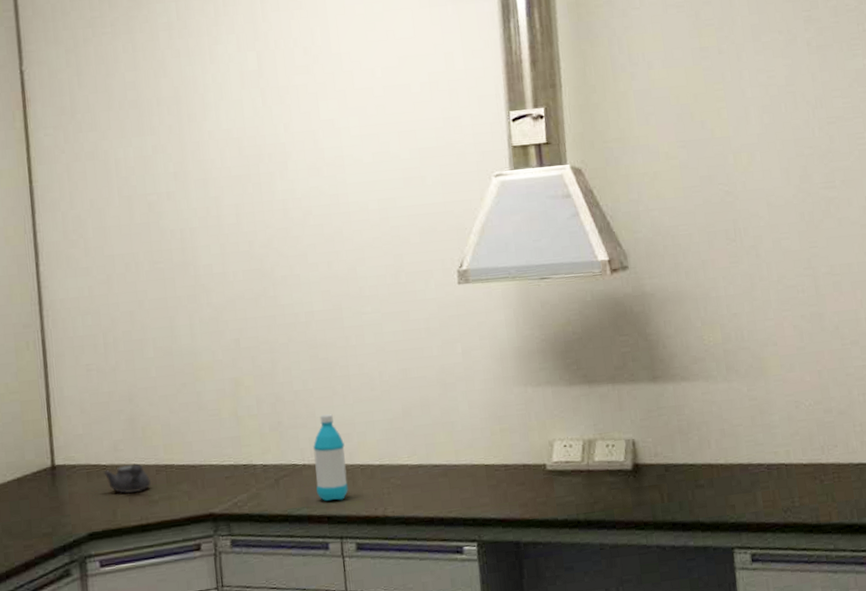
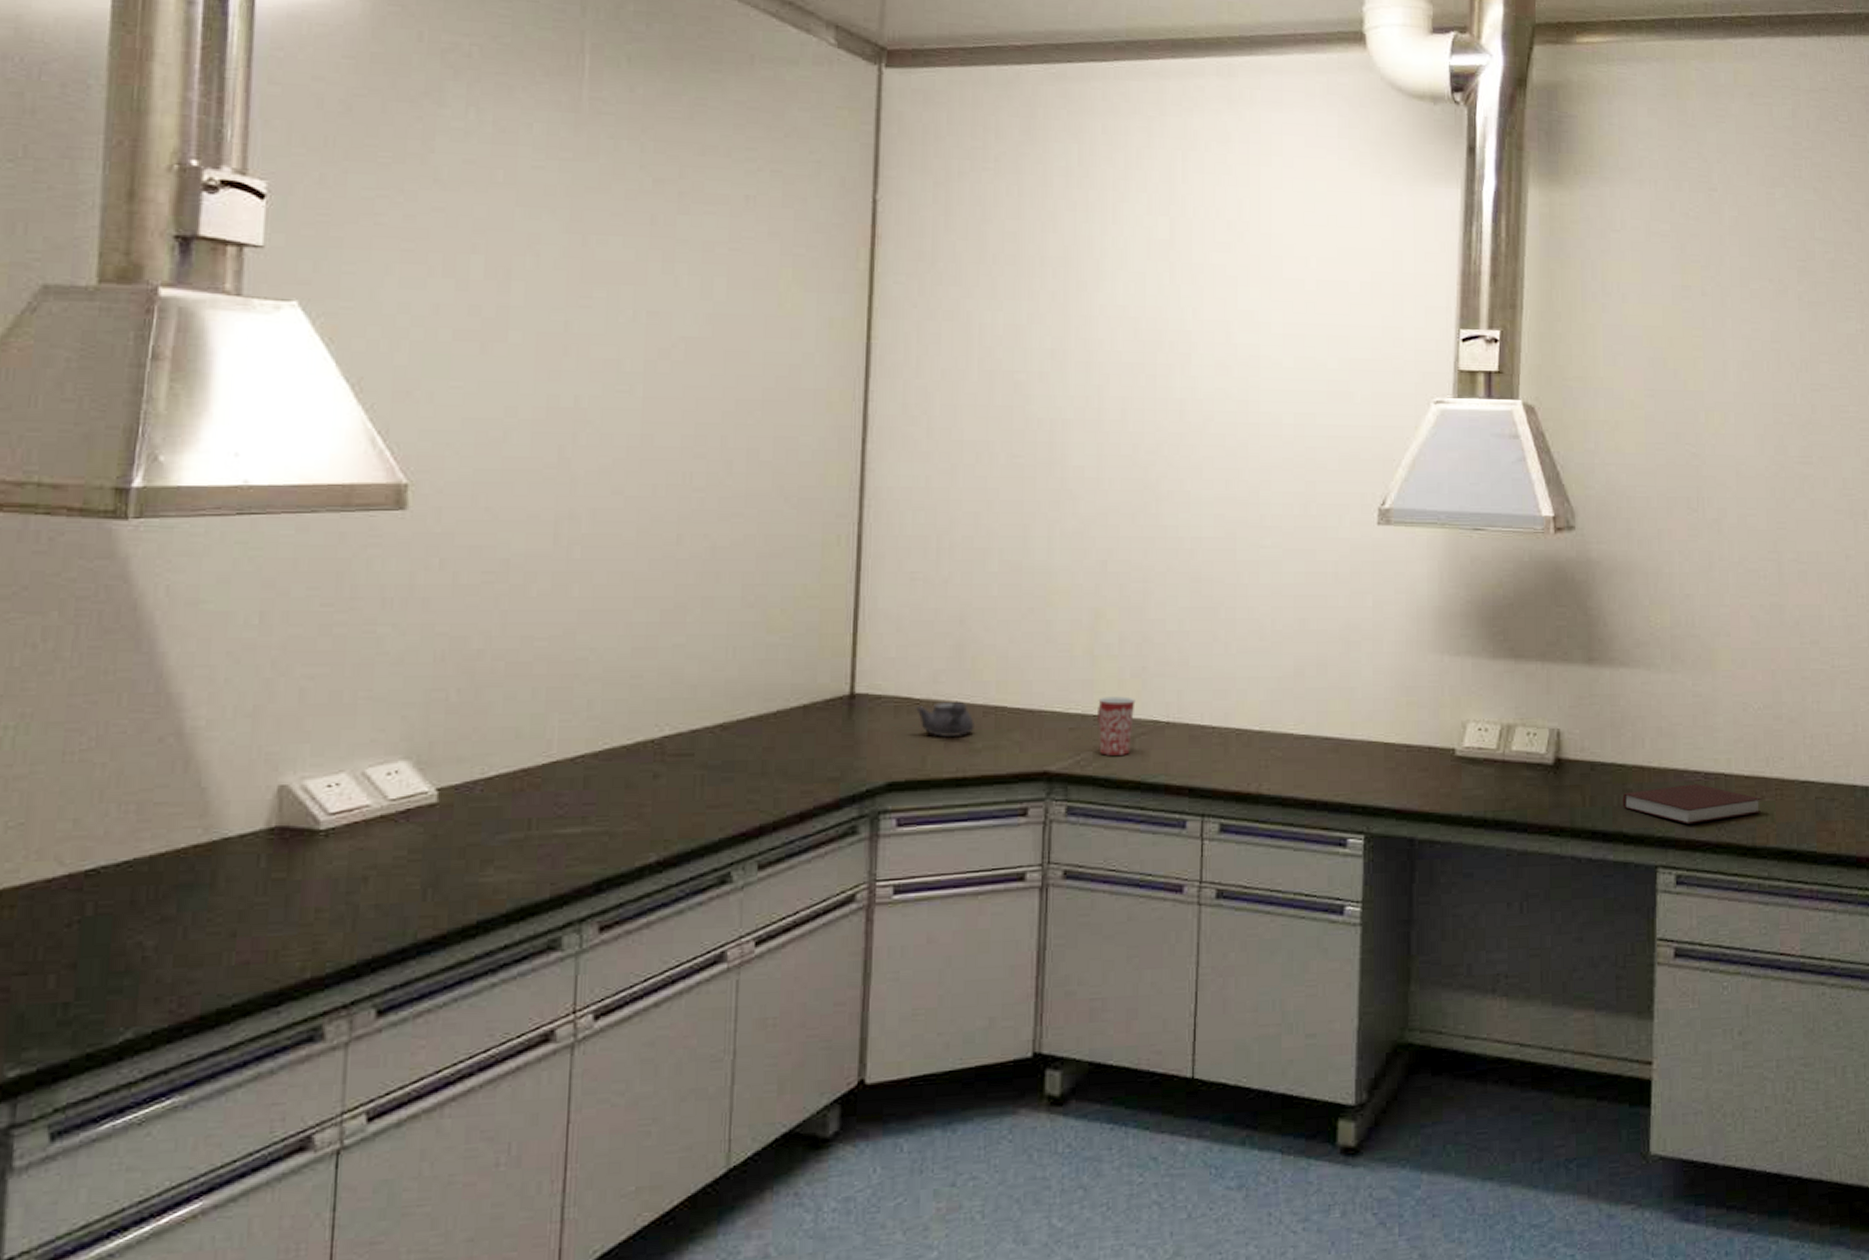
mug: none [246,447,277,496] -> present [1096,696,1136,756]
water bottle: present [313,414,348,502] -> none [1180,664,1220,770]
notebook: none [696,474,822,510] -> present [1622,784,1762,825]

